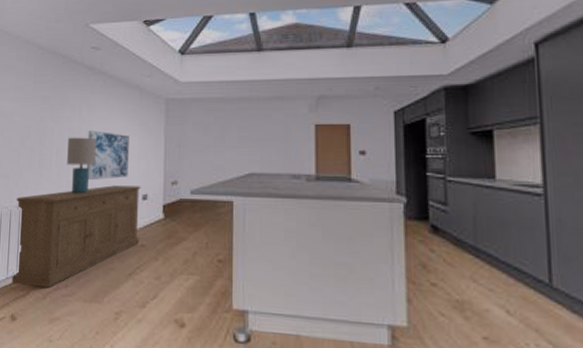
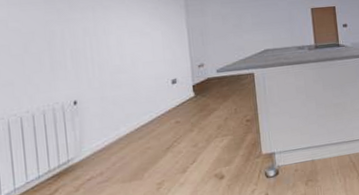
sideboard: present [11,185,141,288] -> none [27,72,174,187]
lamp: present [67,137,96,194] -> none [83,35,118,90]
wall art: present [86,130,129,181] -> none [105,28,155,75]

